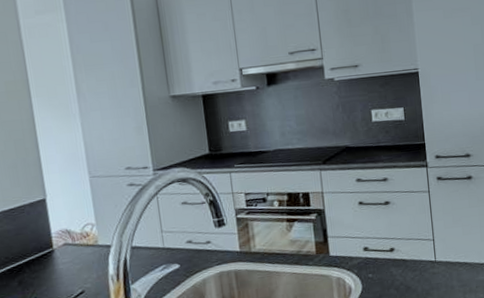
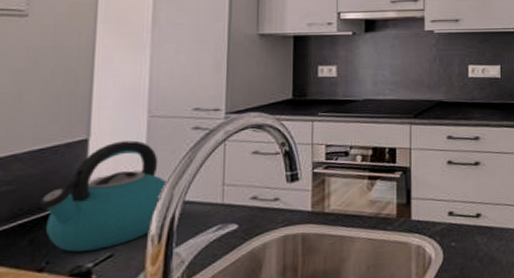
kettle: none [19,198,116,290] -> present [40,140,168,252]

